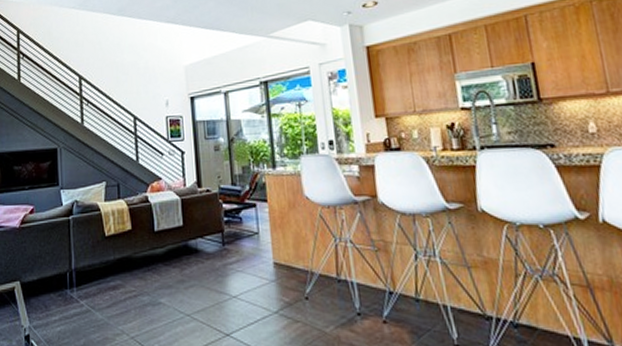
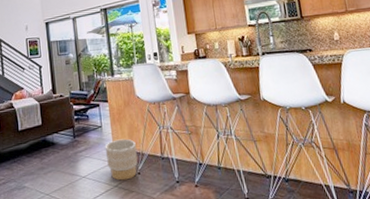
planter: none [262,251,305,306] -> present [105,139,138,181]

